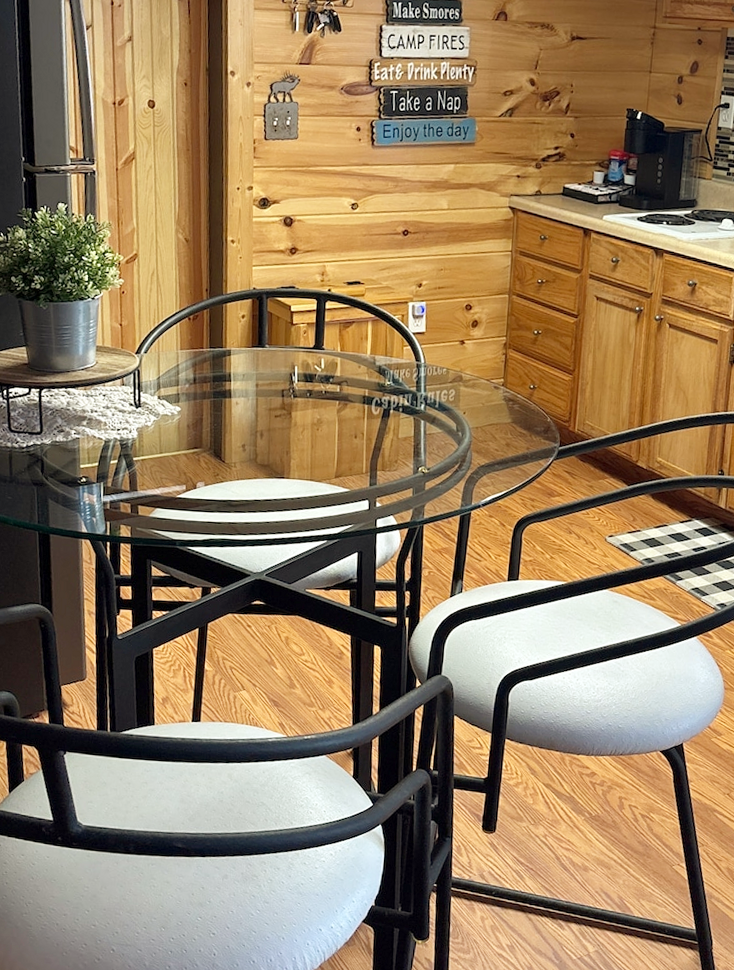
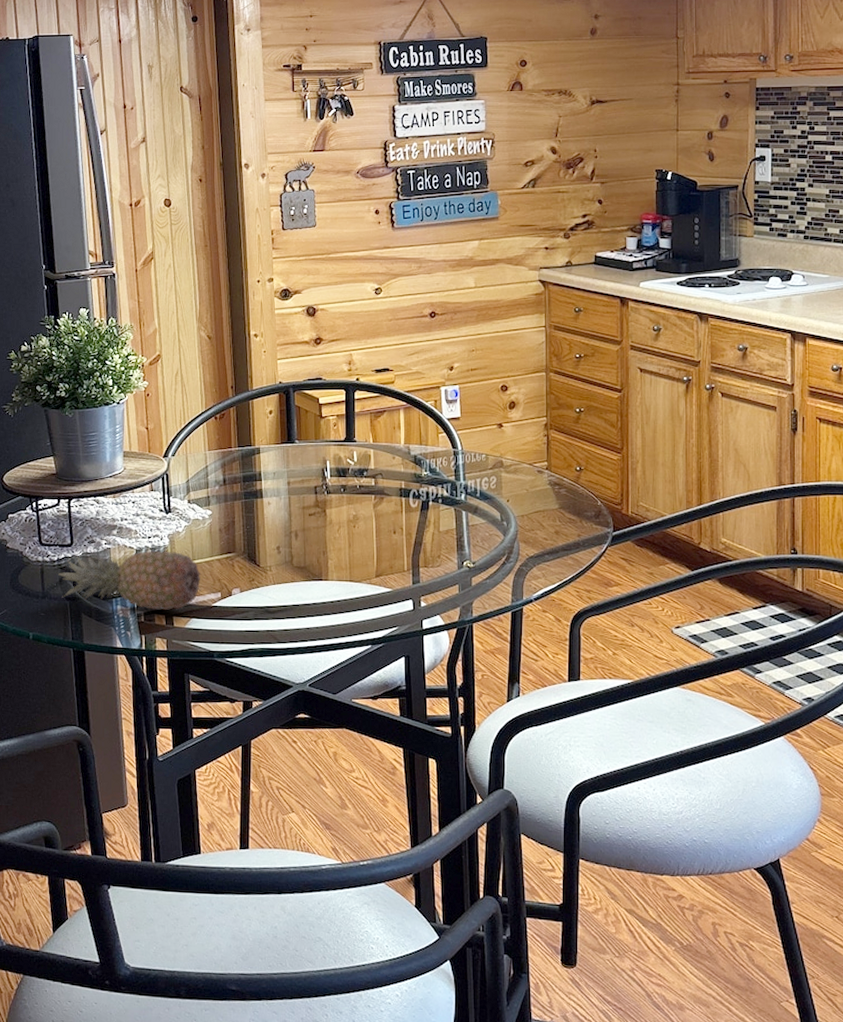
fruit: none [27,442,168,499] -> present [58,551,201,610]

